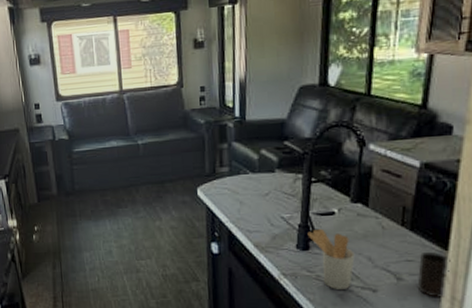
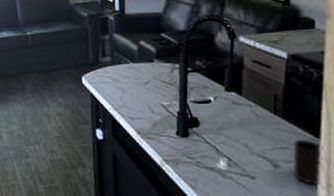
utensil holder: present [307,228,355,291] -> none [186,116,232,177]

